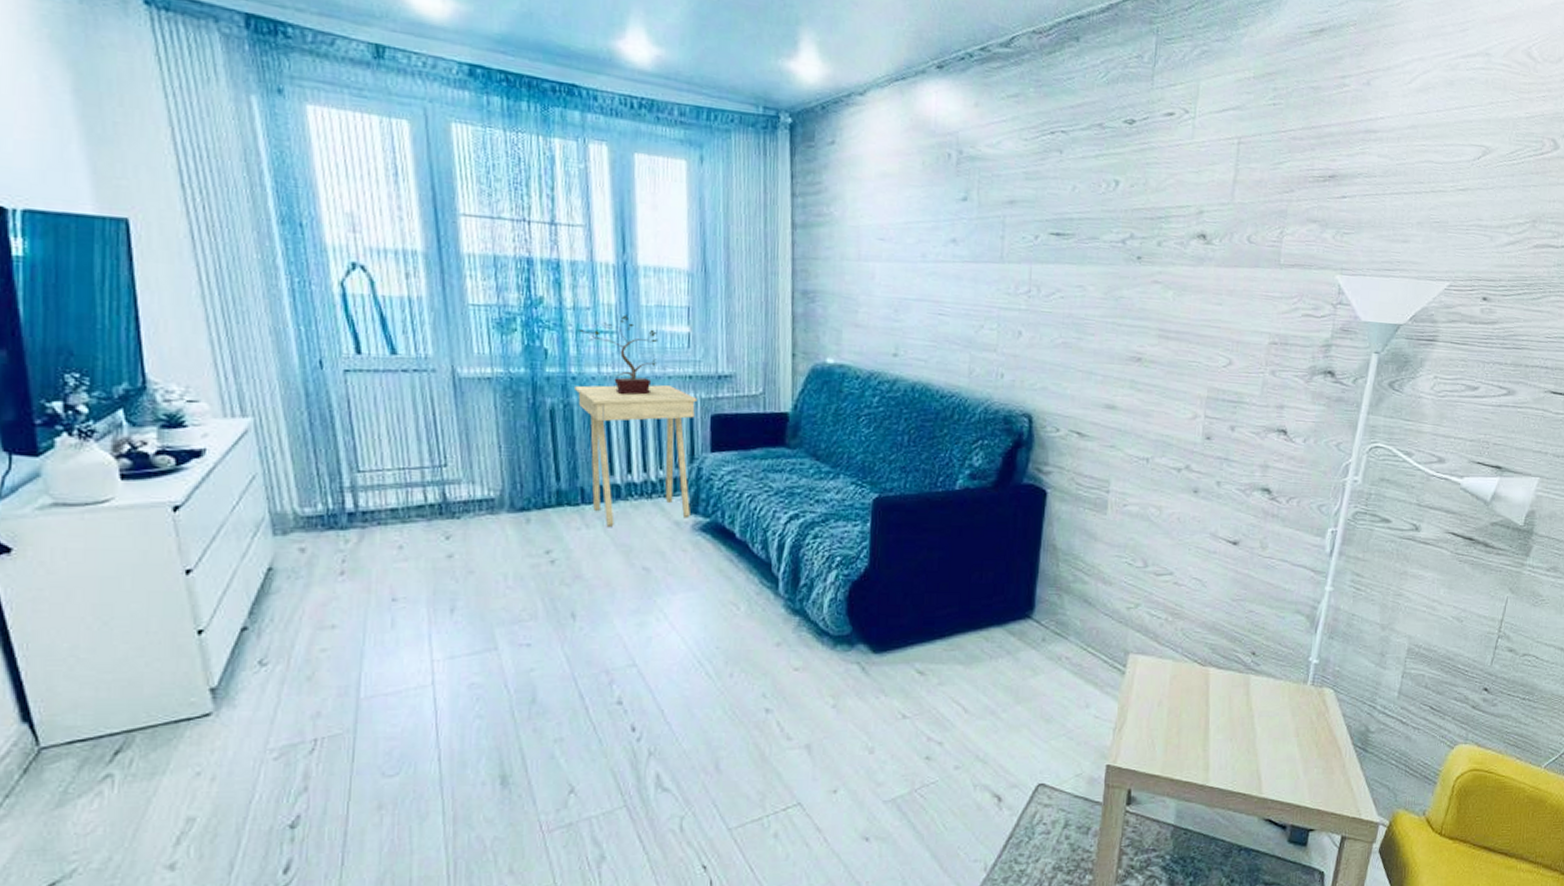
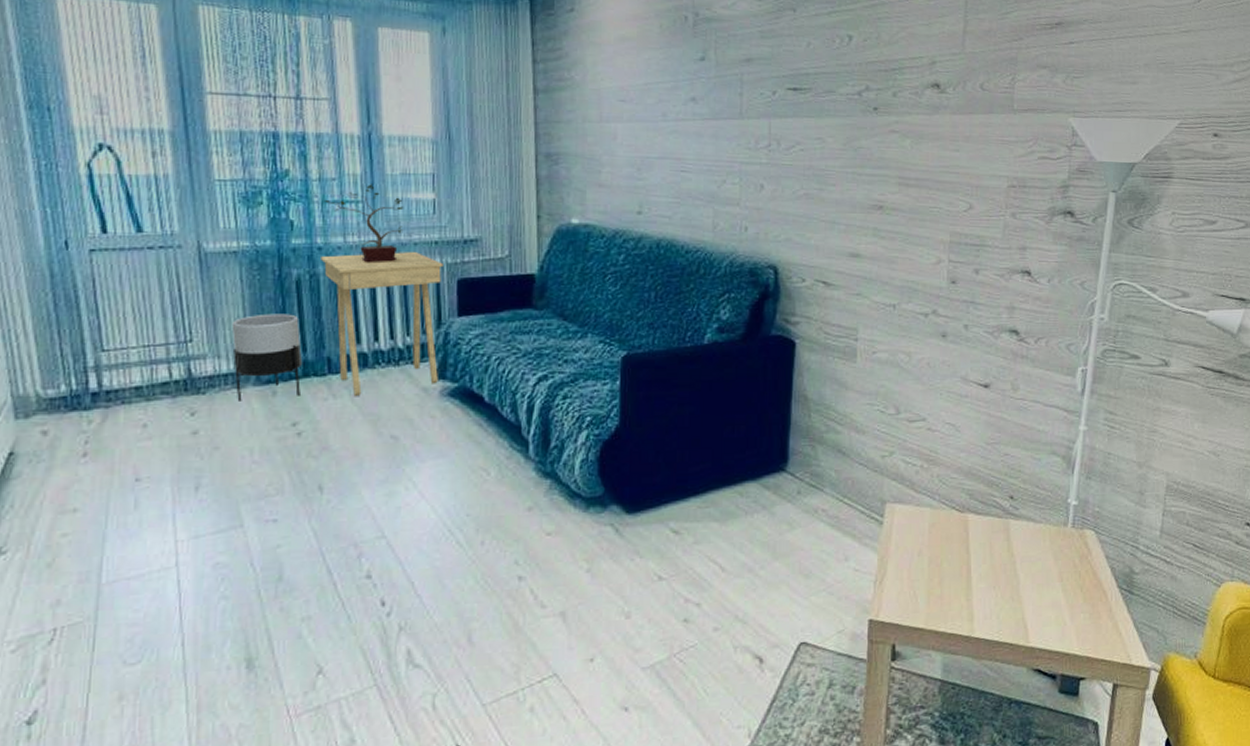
planter: none [485,441,557,527] -> present [231,313,303,401]

